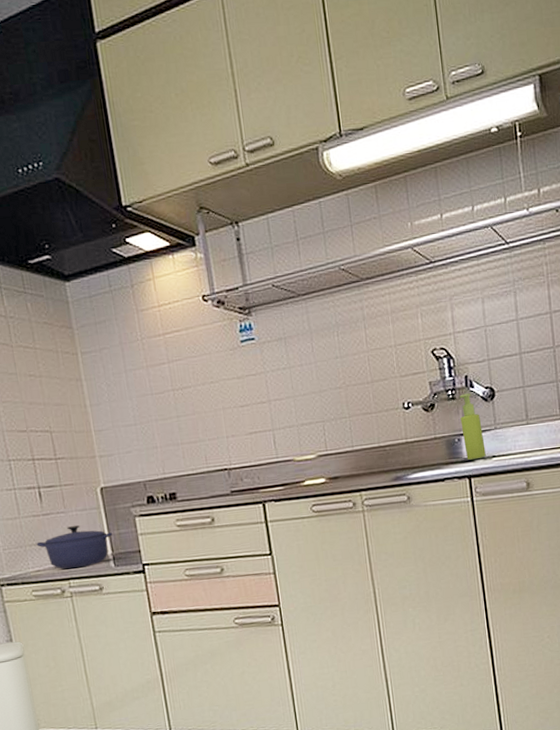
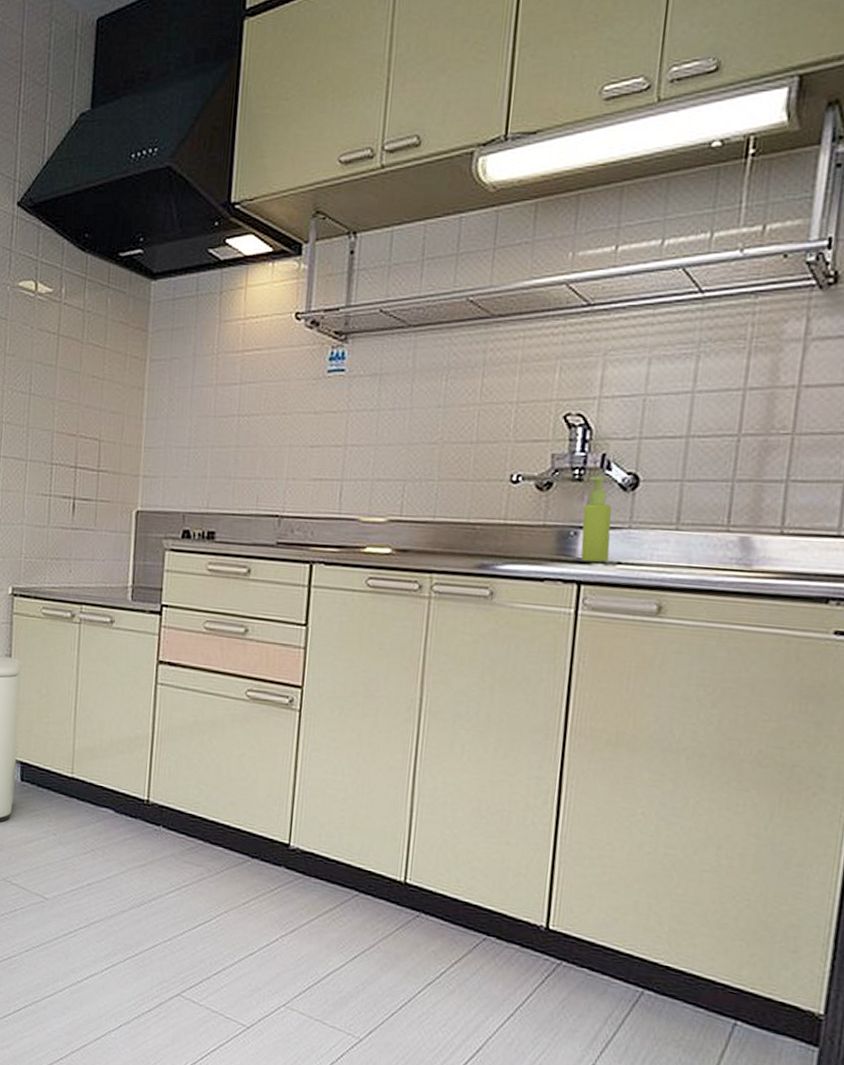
cooking pot: present [36,525,113,570] -> none [58,545,138,594]

